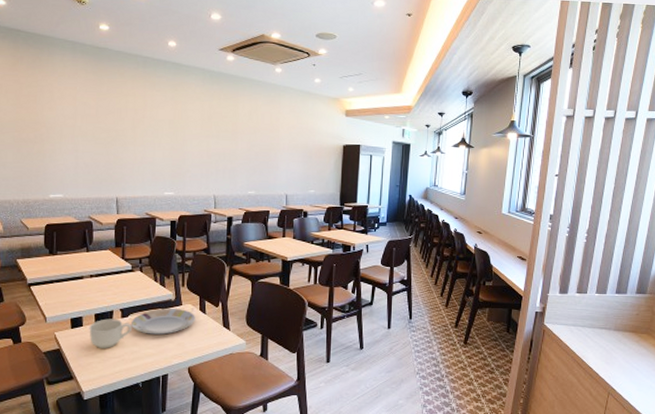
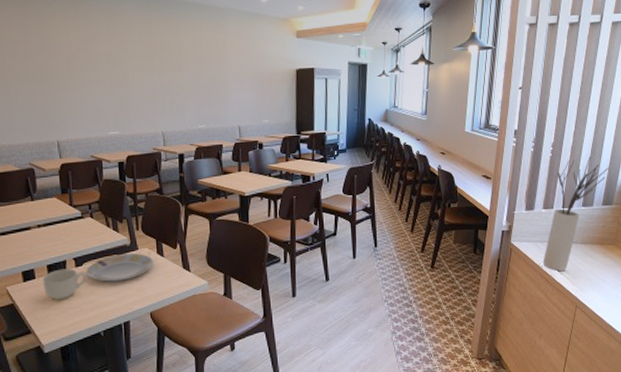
vase: none [575,245,643,357] -> present [543,157,609,272]

